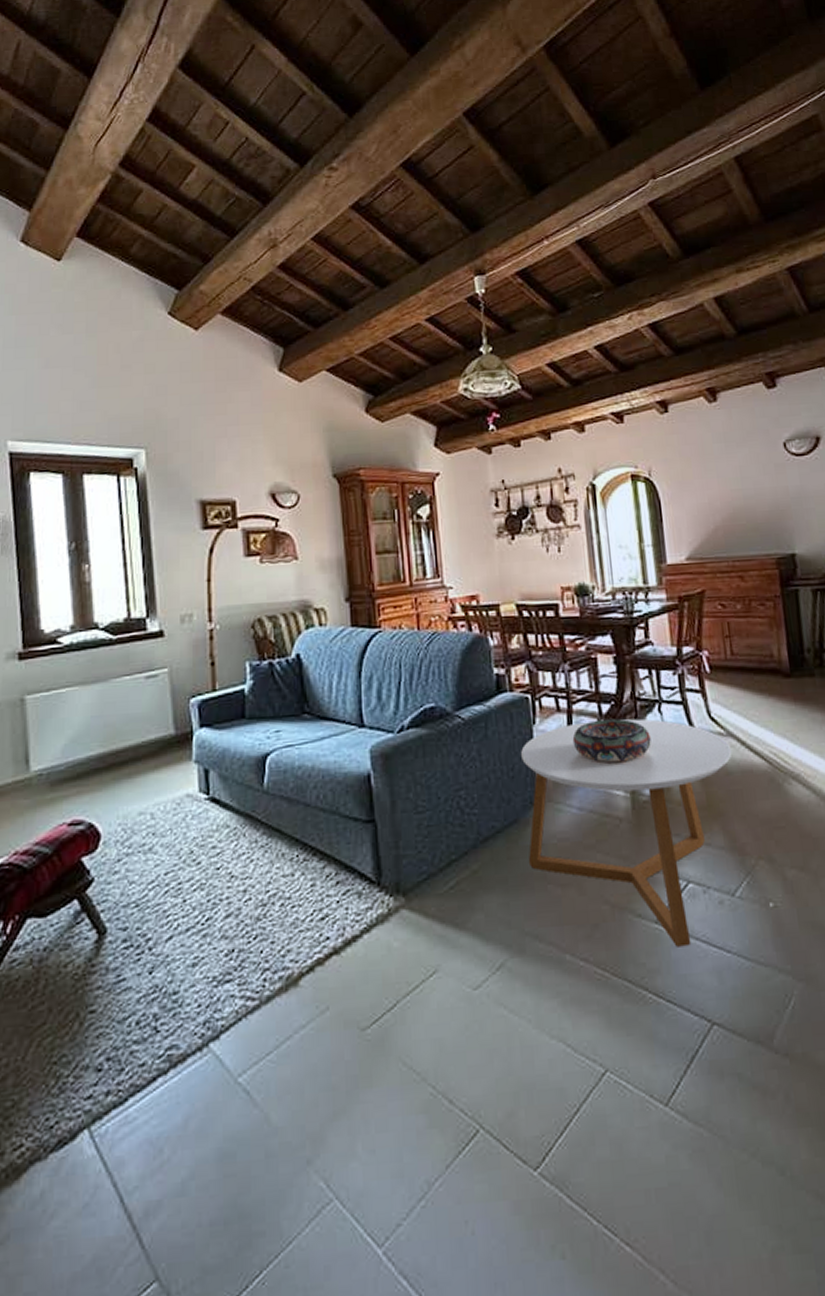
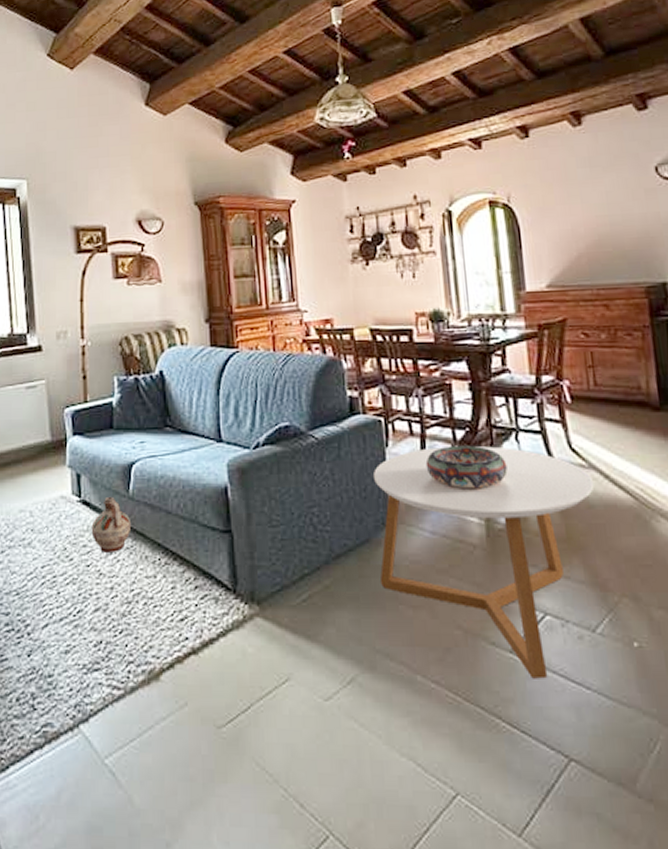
ceramic jug: none [221,791,267,853] -> present [91,496,132,552]

